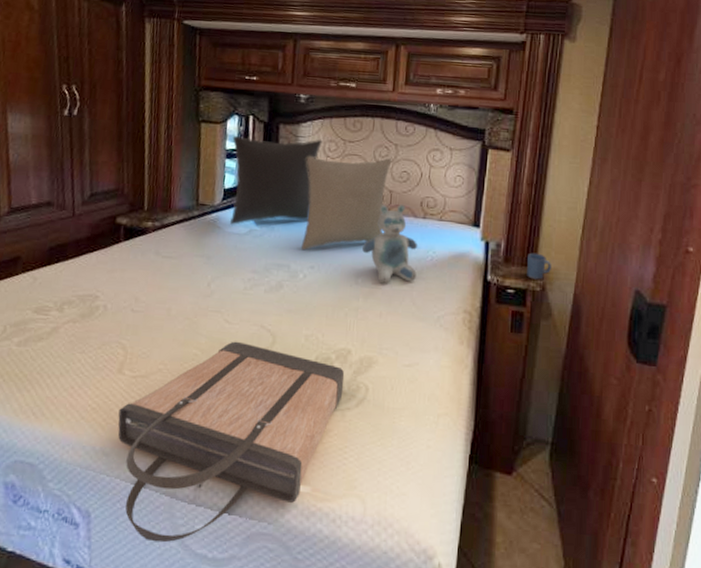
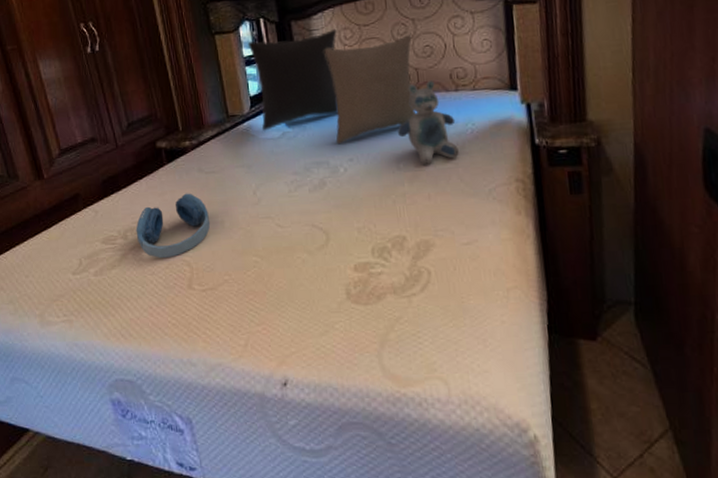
headphones: none [73,274,157,338] -> present [135,193,211,259]
shopping bag: present [117,341,345,543] -> none [197,243,406,440]
mug: present [527,252,551,280] -> none [575,106,604,136]

